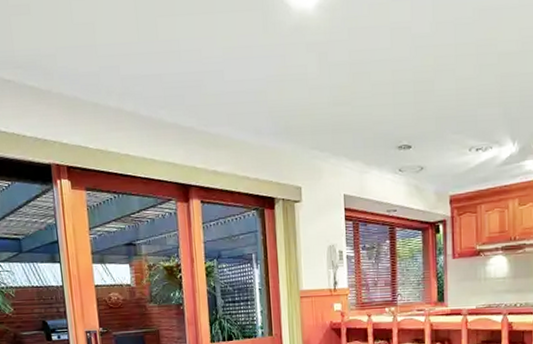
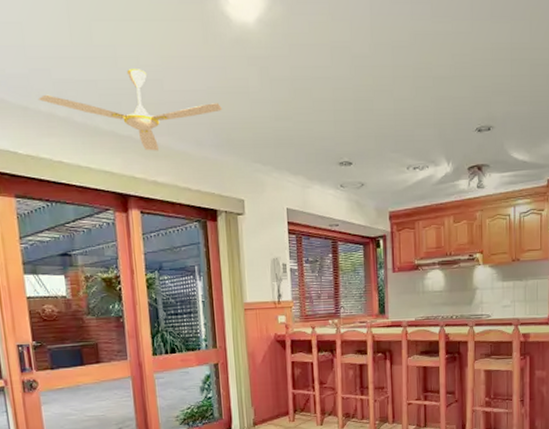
ceiling fan: none [107,61,282,142] -> present [37,69,223,151]

